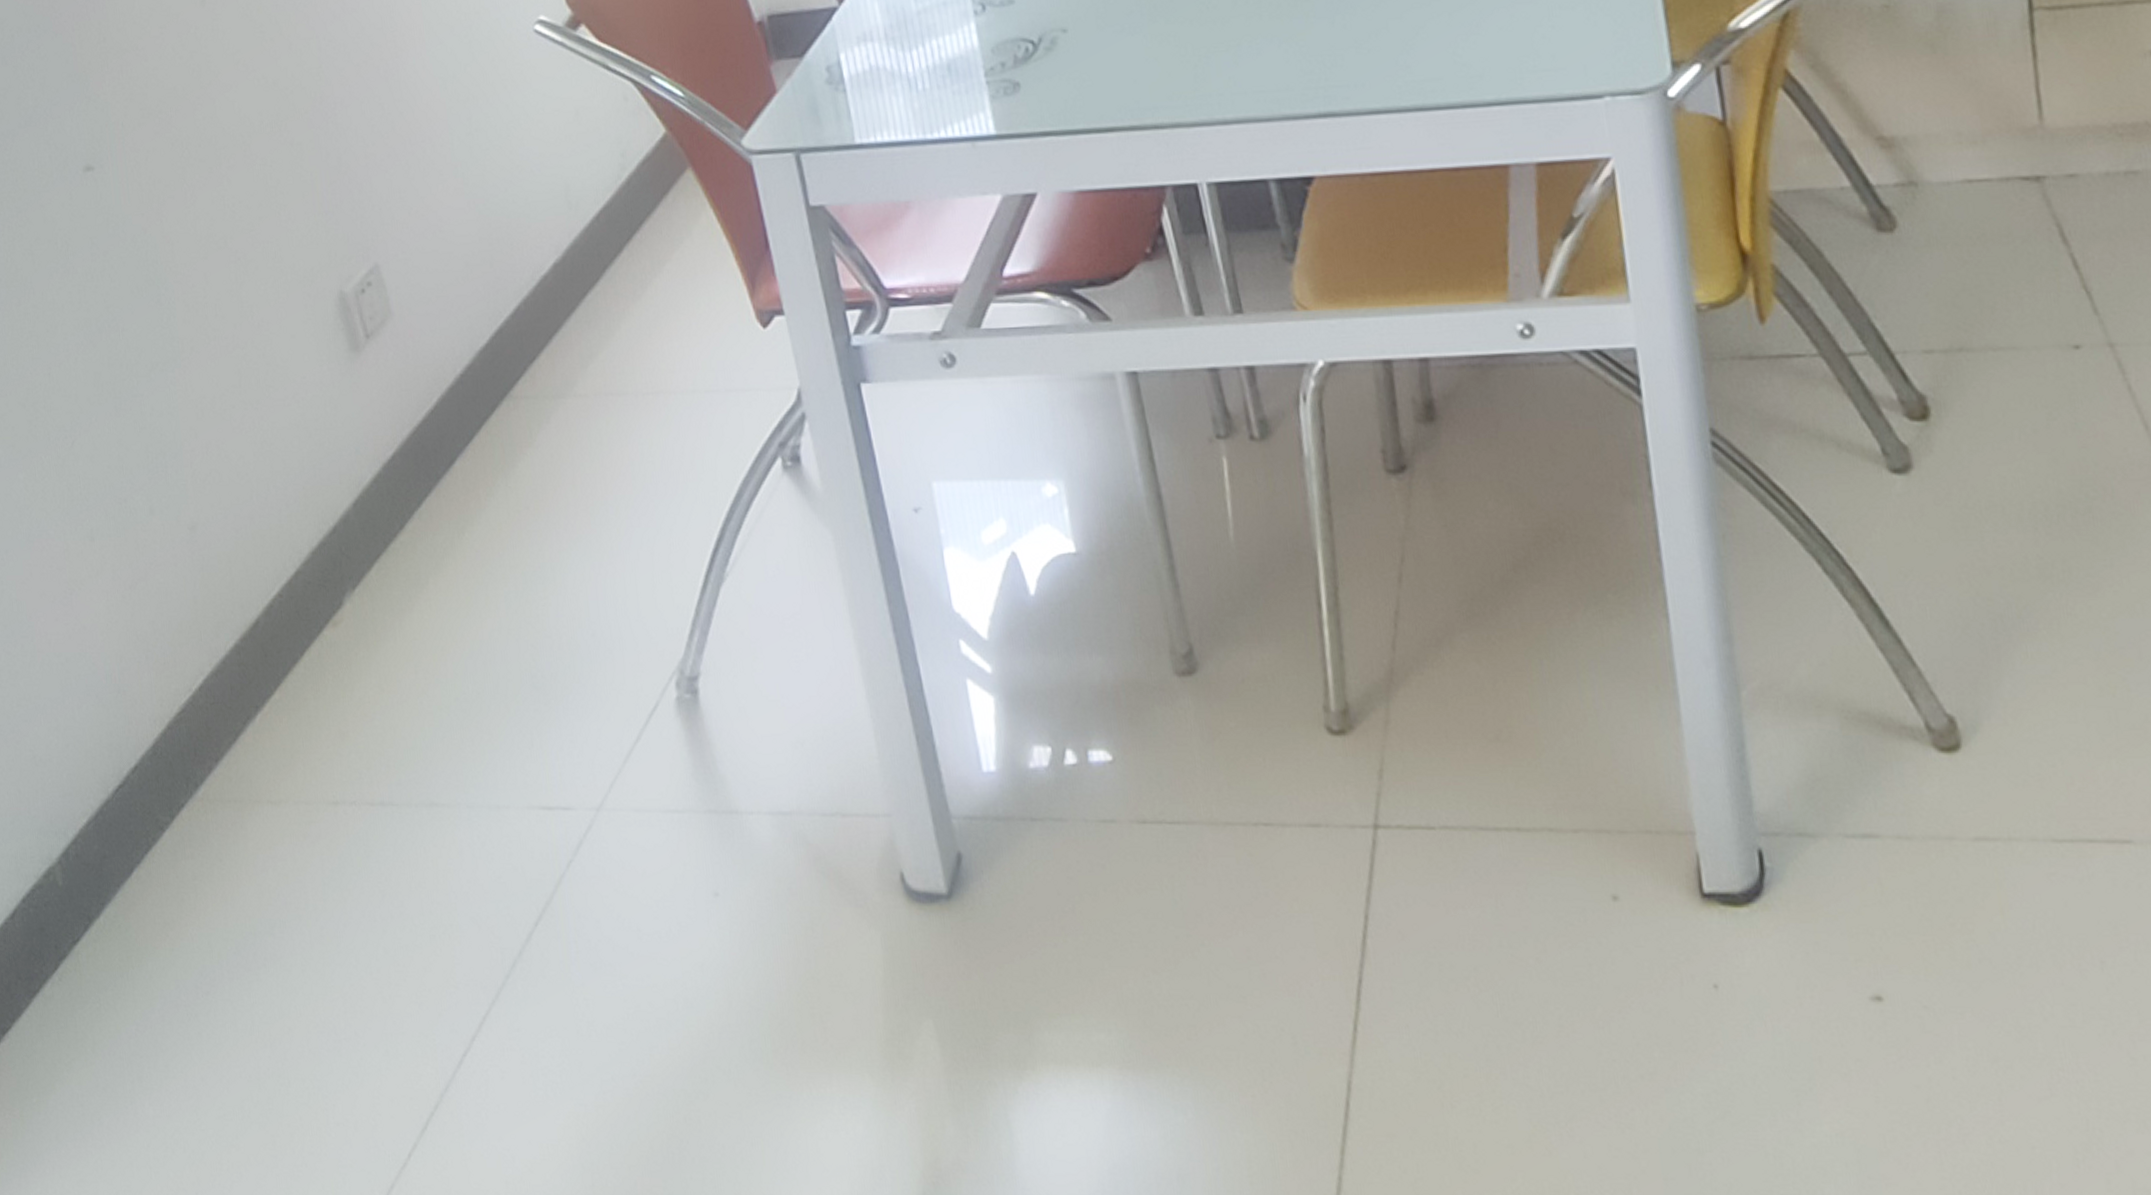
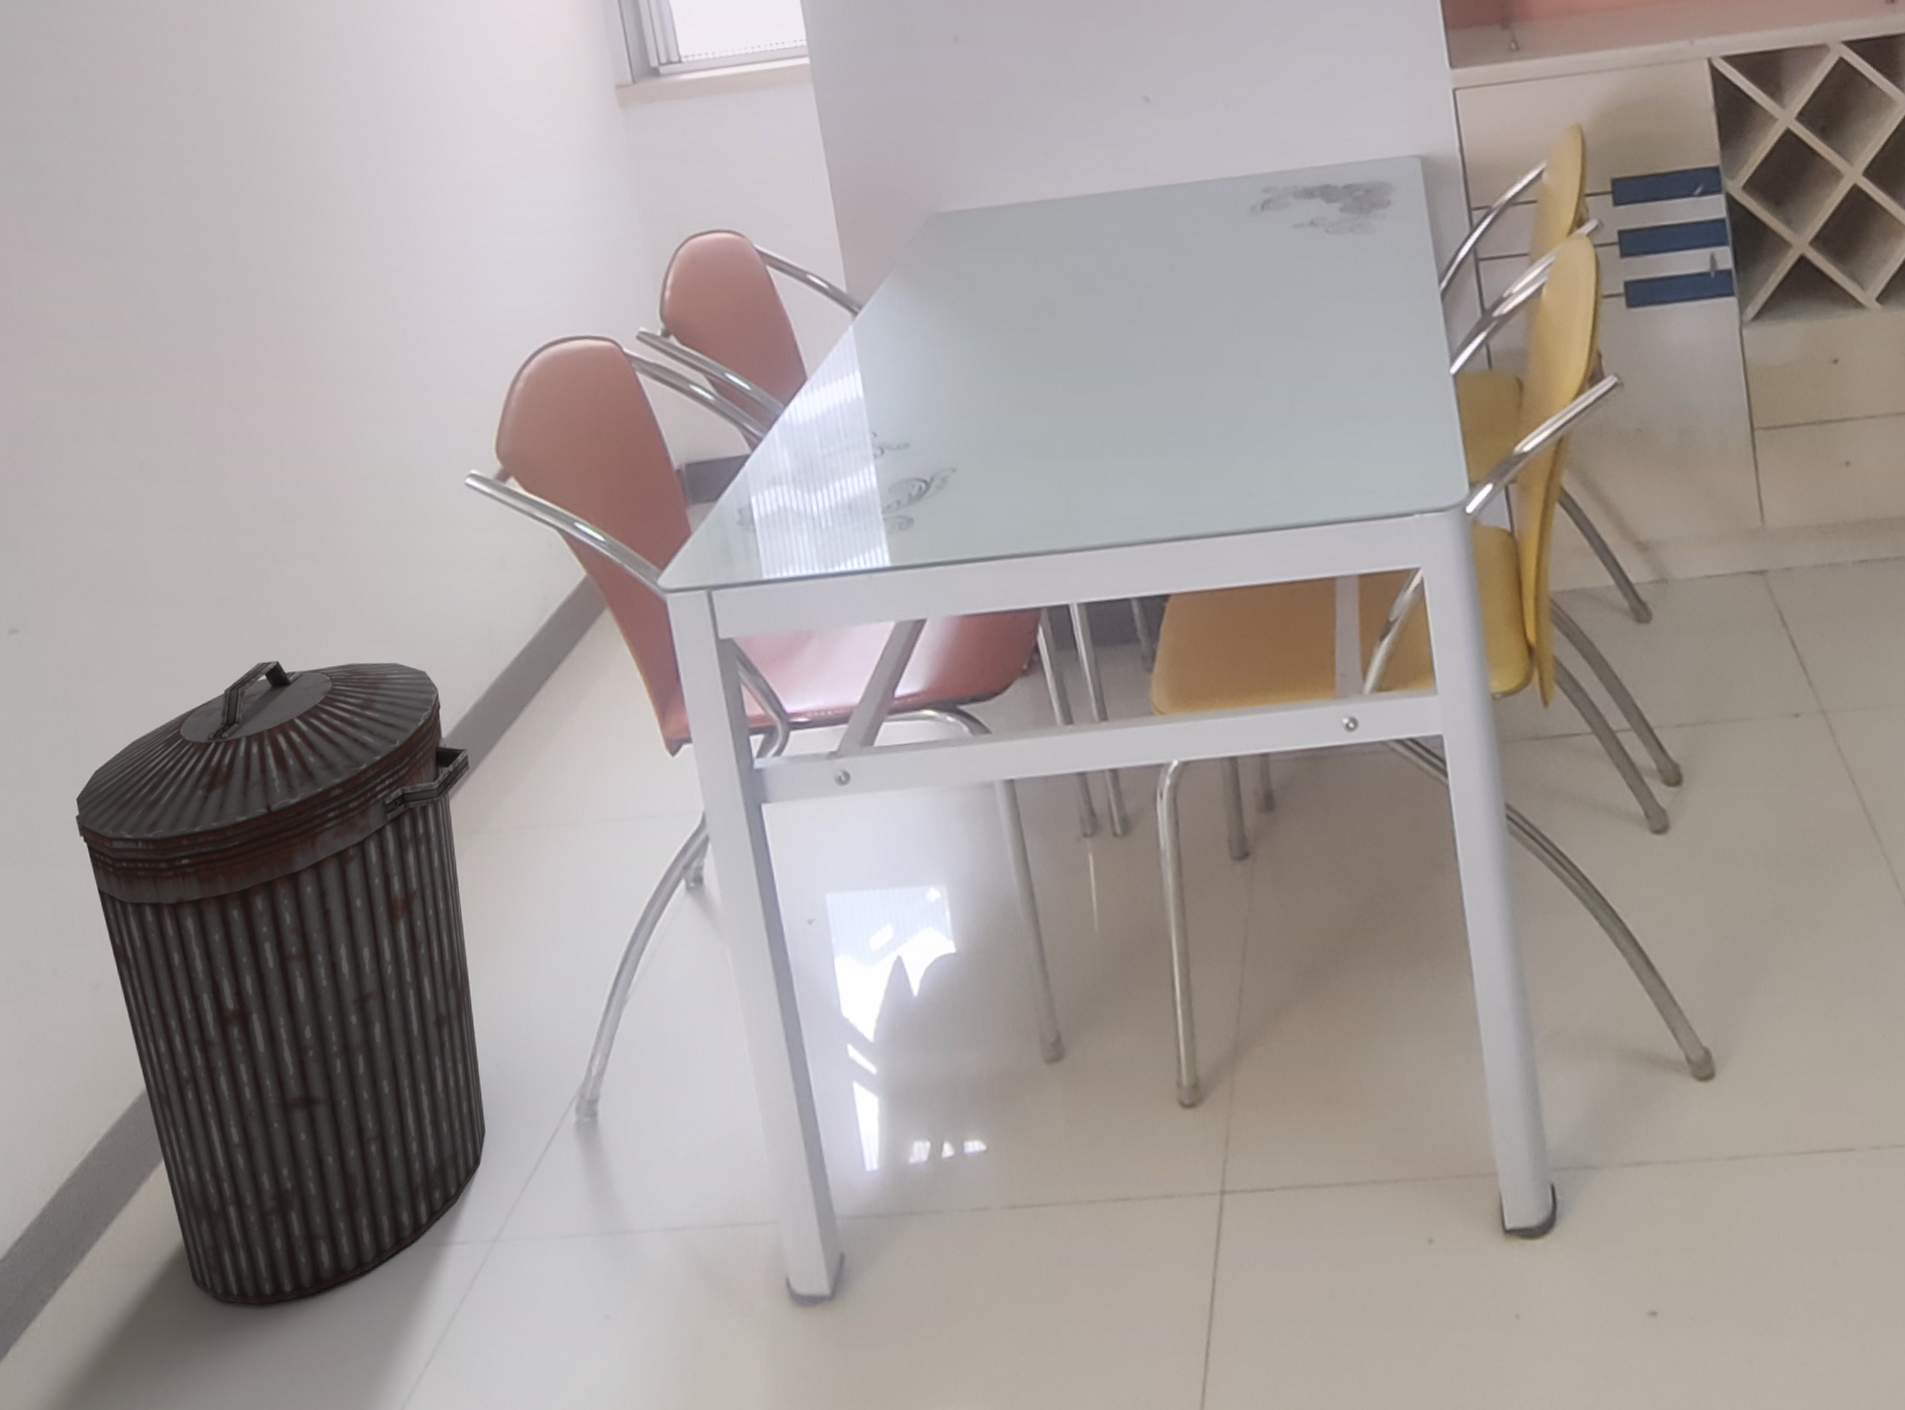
trash can: none [160,209,585,851] -> present [75,660,486,1305]

